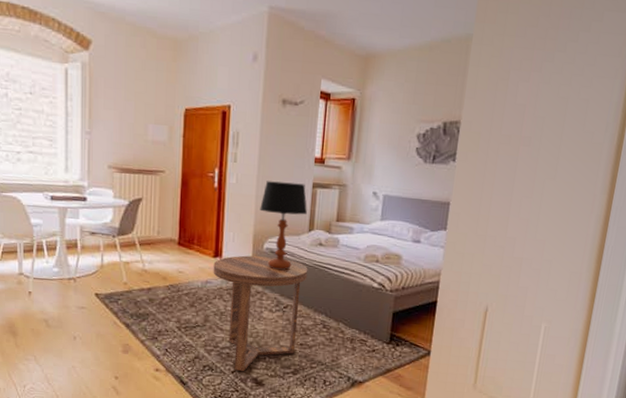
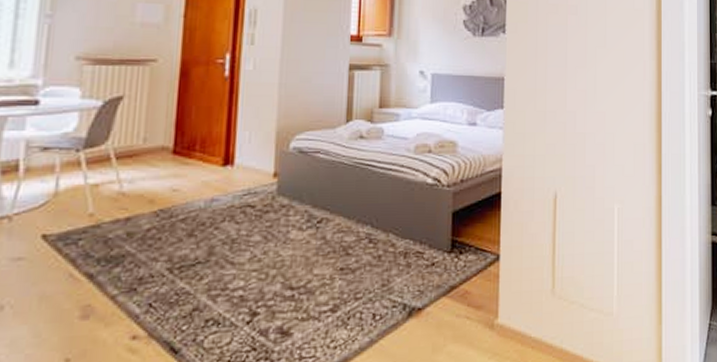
side table: present [213,255,308,372] -> none [221,158,347,320]
table lamp: present [260,181,307,270] -> none [284,65,343,173]

